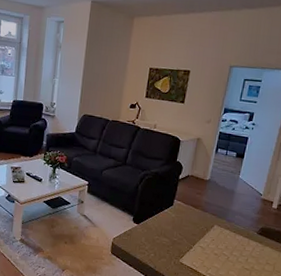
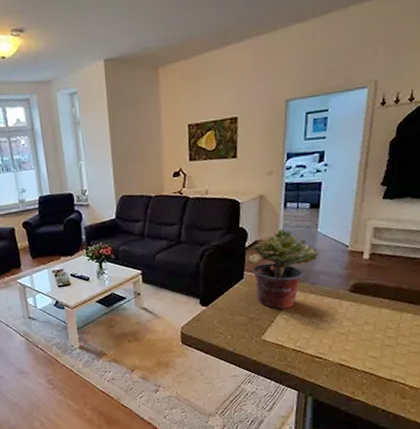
potted plant: none [178,169,238,239] -> present [247,229,319,309]

